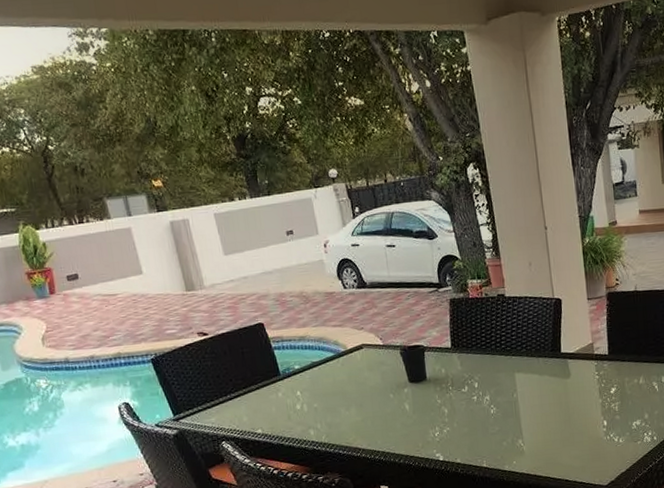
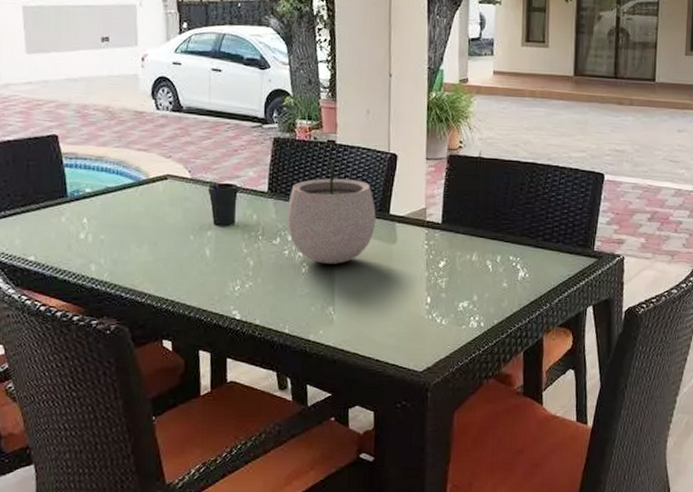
plant pot: none [470,306,550,404] -> present [287,153,376,264]

